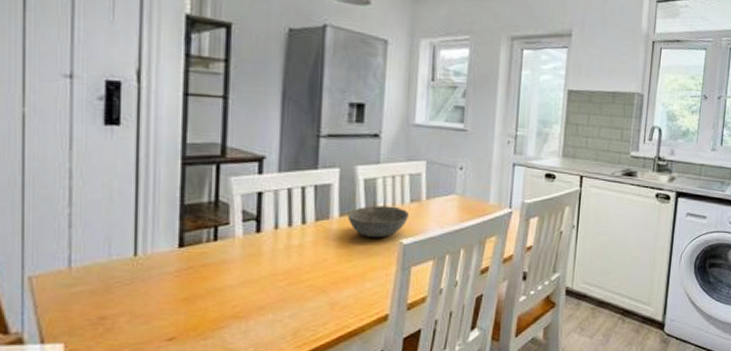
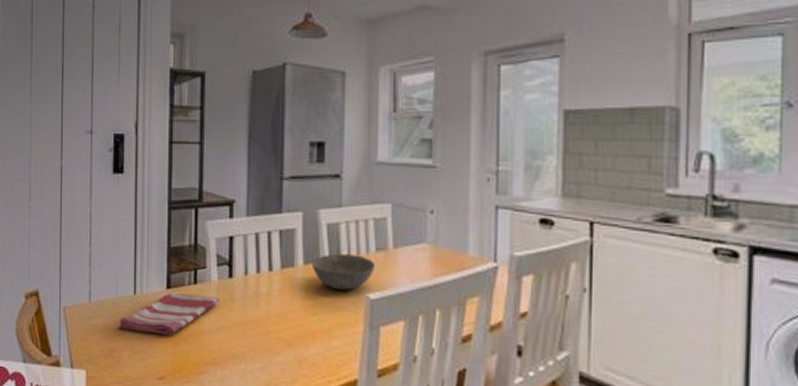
dish towel: none [111,250,245,296] -> present [118,291,219,336]

